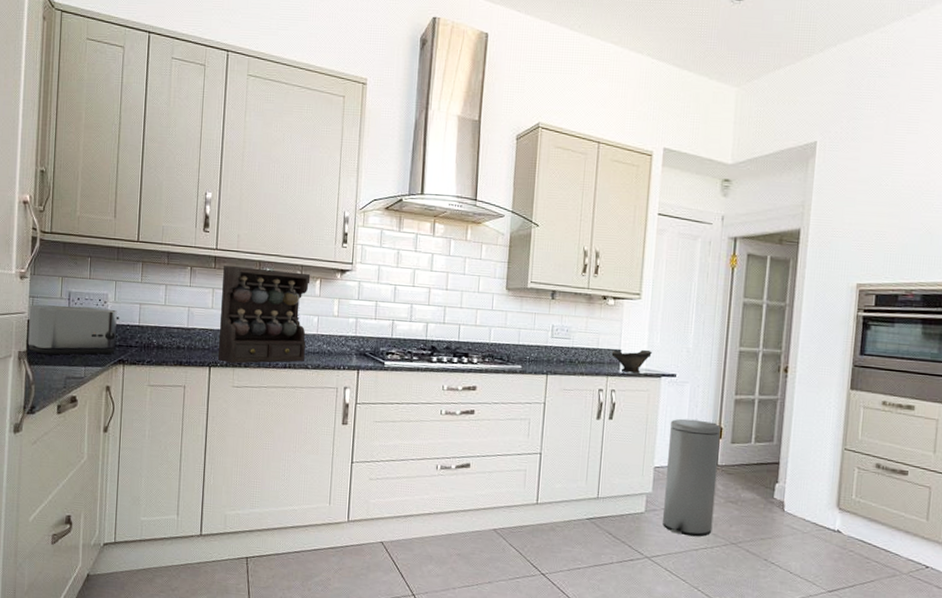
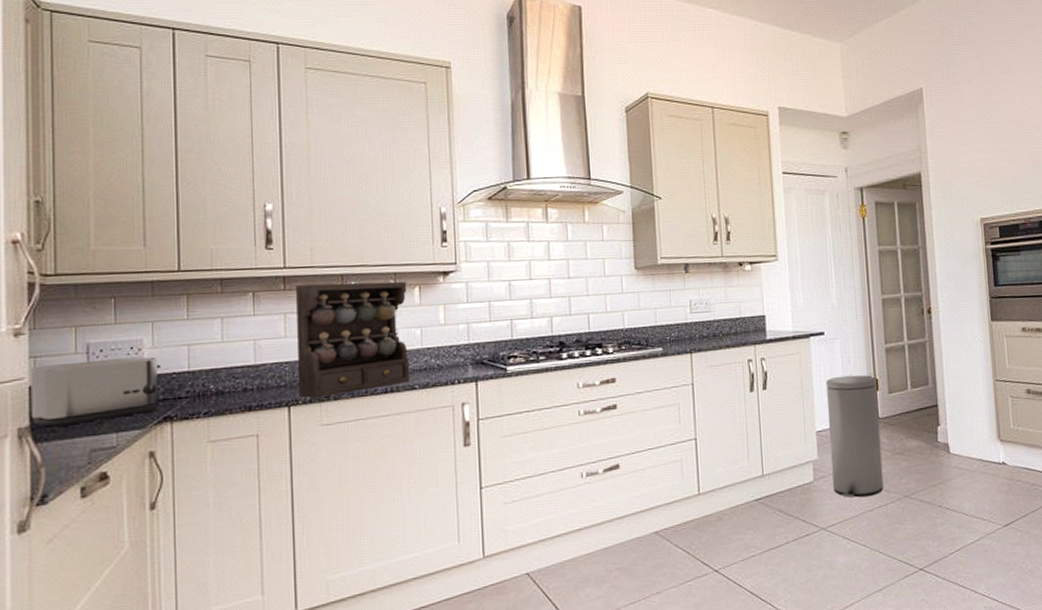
bowl: present [611,349,652,375] -> none [755,311,797,339]

